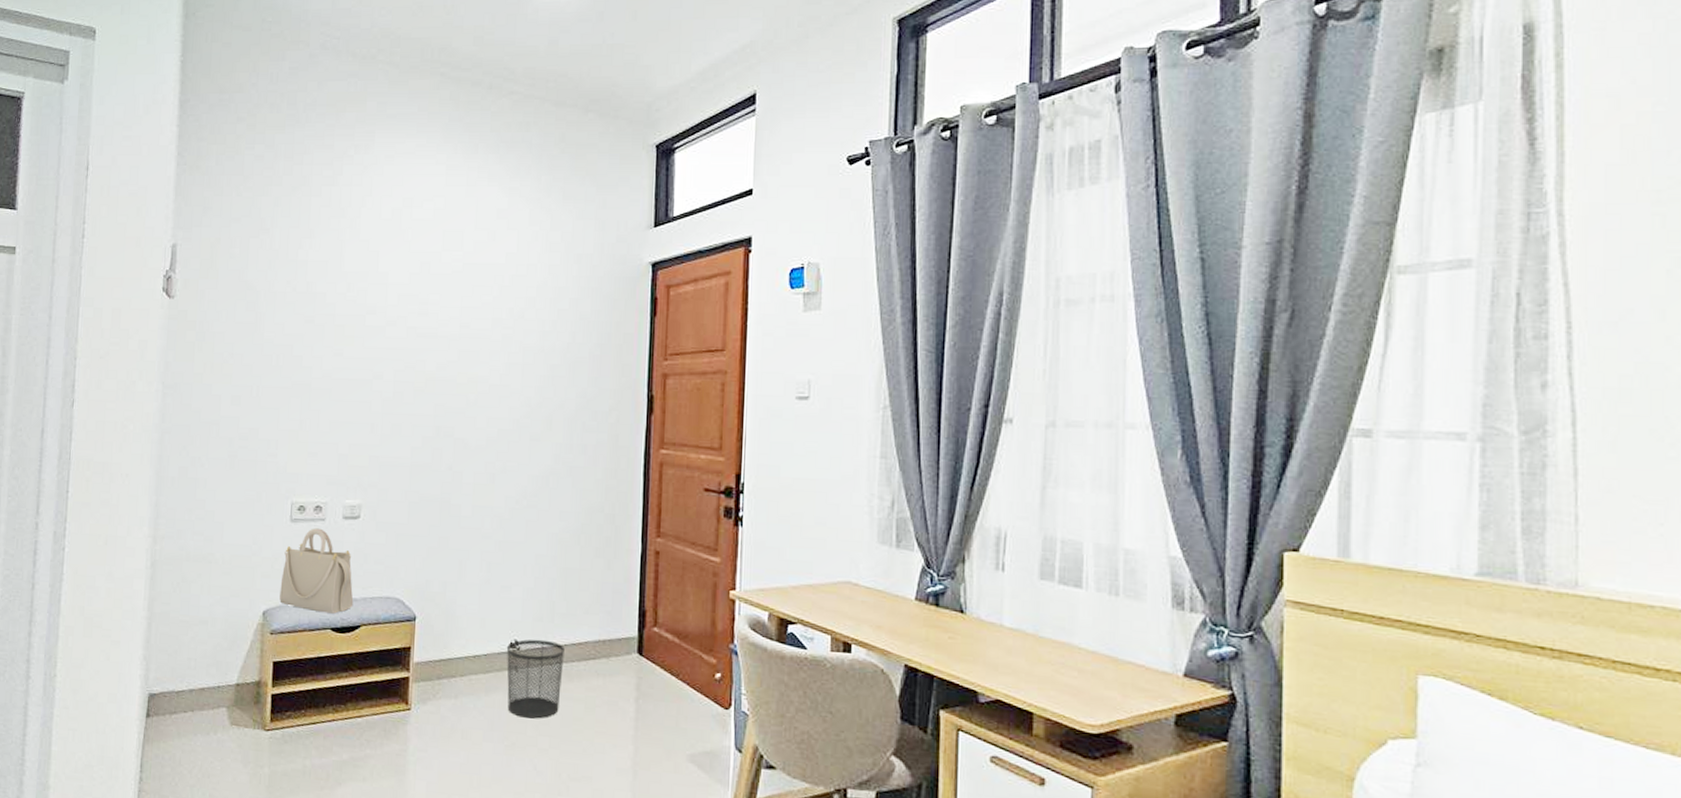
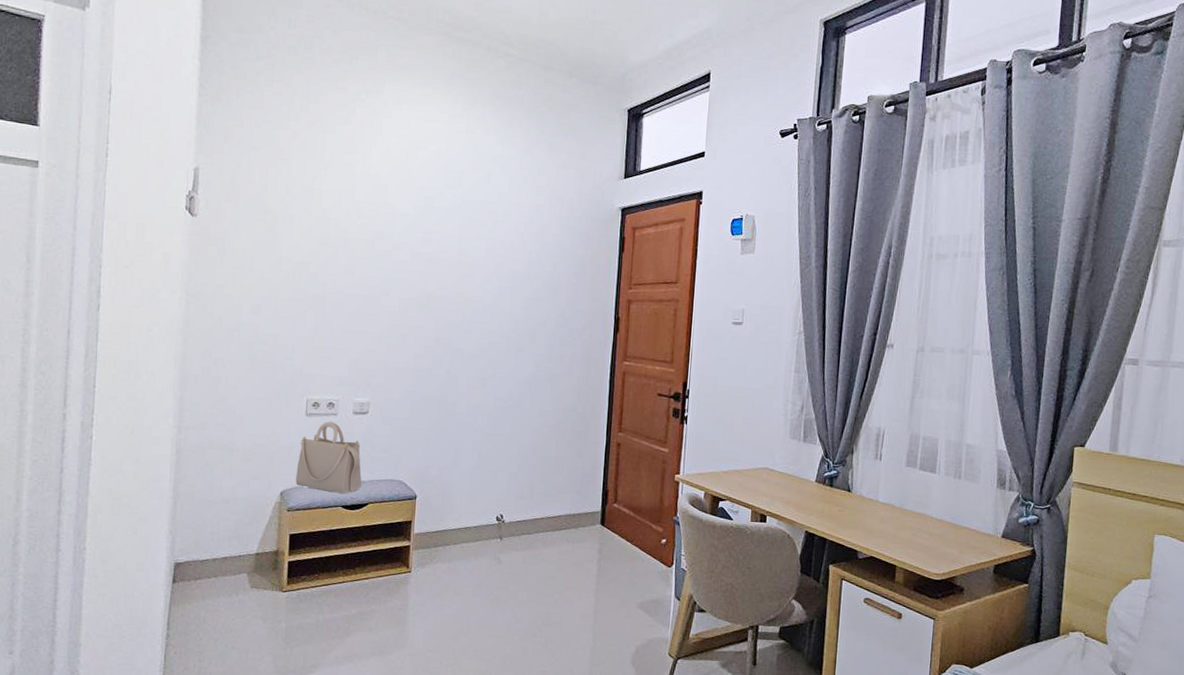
waste bin: present [506,639,566,719] -> none [493,513,542,578]

